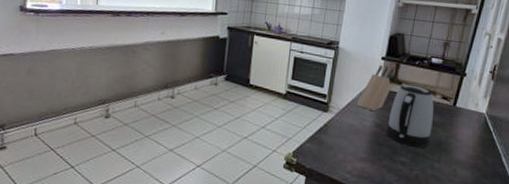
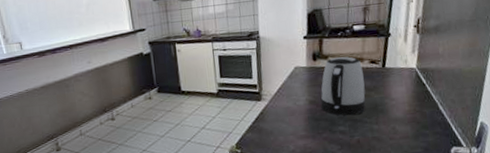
knife block: present [356,64,394,112] -> none [287,43,319,91]

